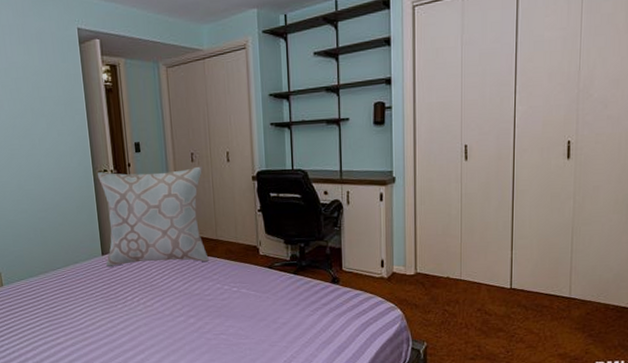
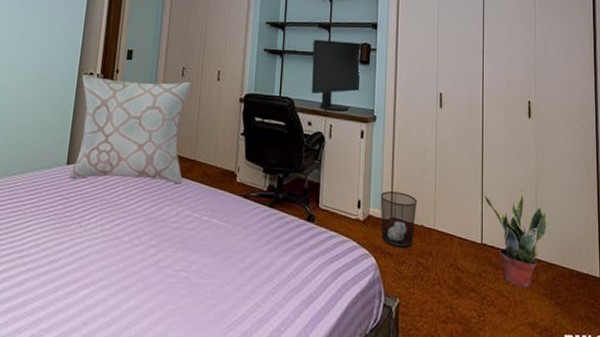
computer monitor: none [322,102,377,178] -> present [311,39,363,111]
waste bin: none [403,248,443,299] -> present [380,191,418,248]
potted plant: none [514,233,583,324] -> present [484,189,547,288]

